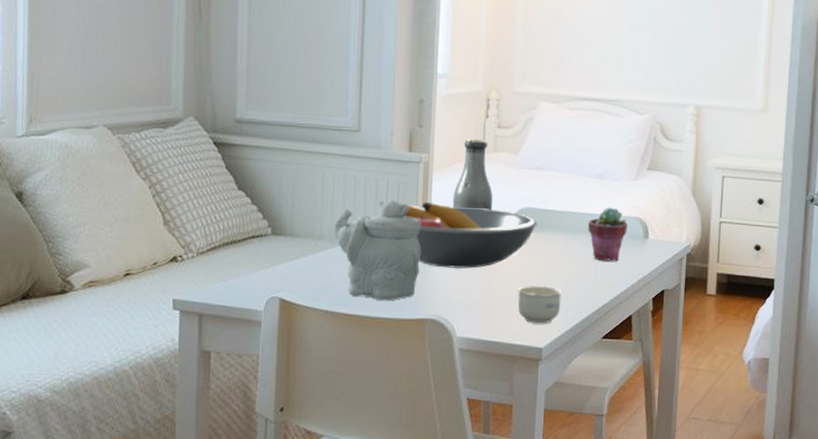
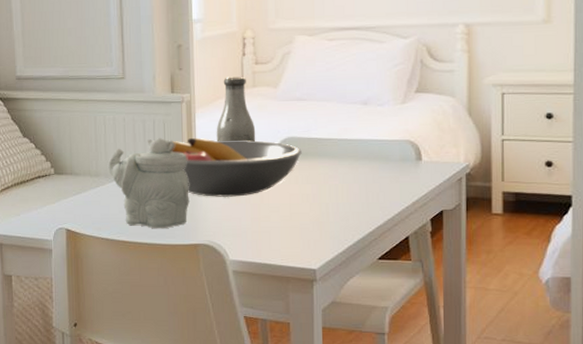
cup: present [517,285,562,324] -> none [287,210,332,247]
potted succulent: present [588,207,629,261] -> none [355,131,399,185]

